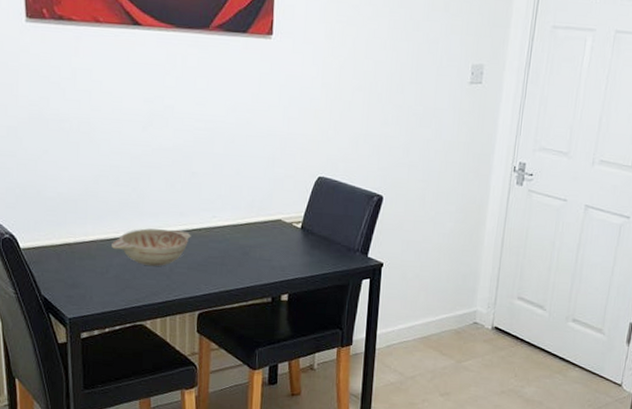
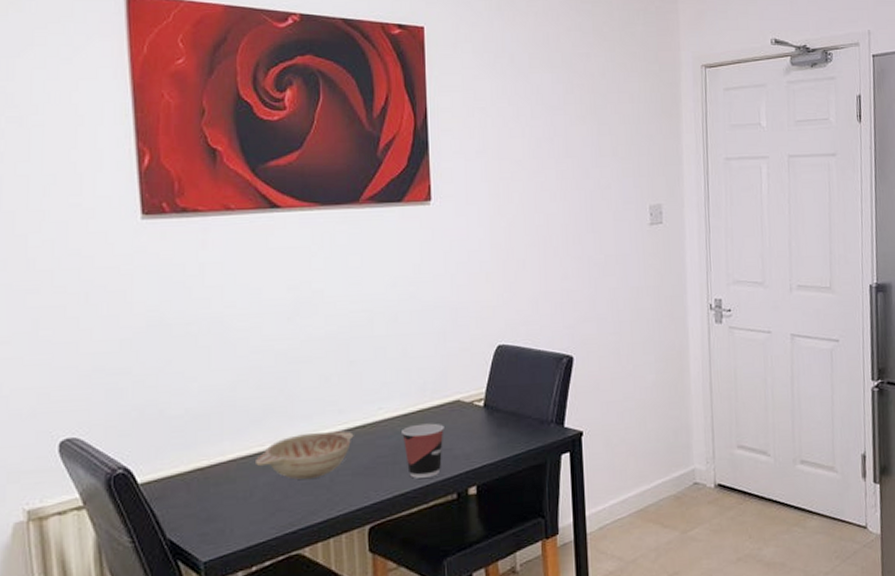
cup: none [230,235,266,281] -> present [402,423,444,479]

